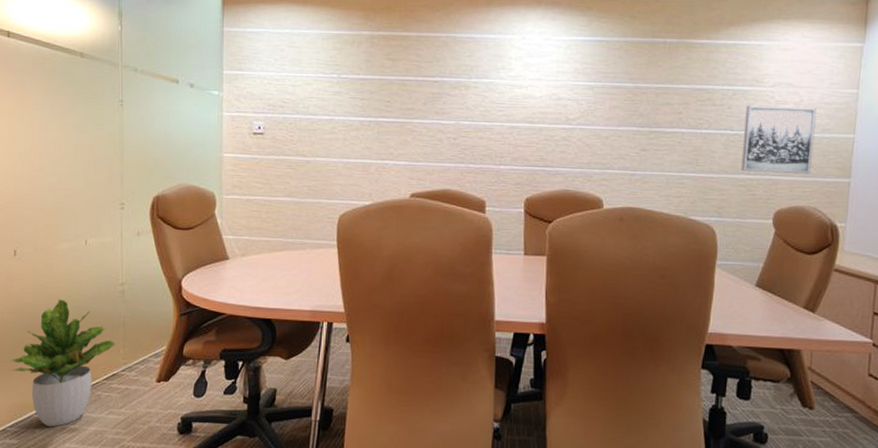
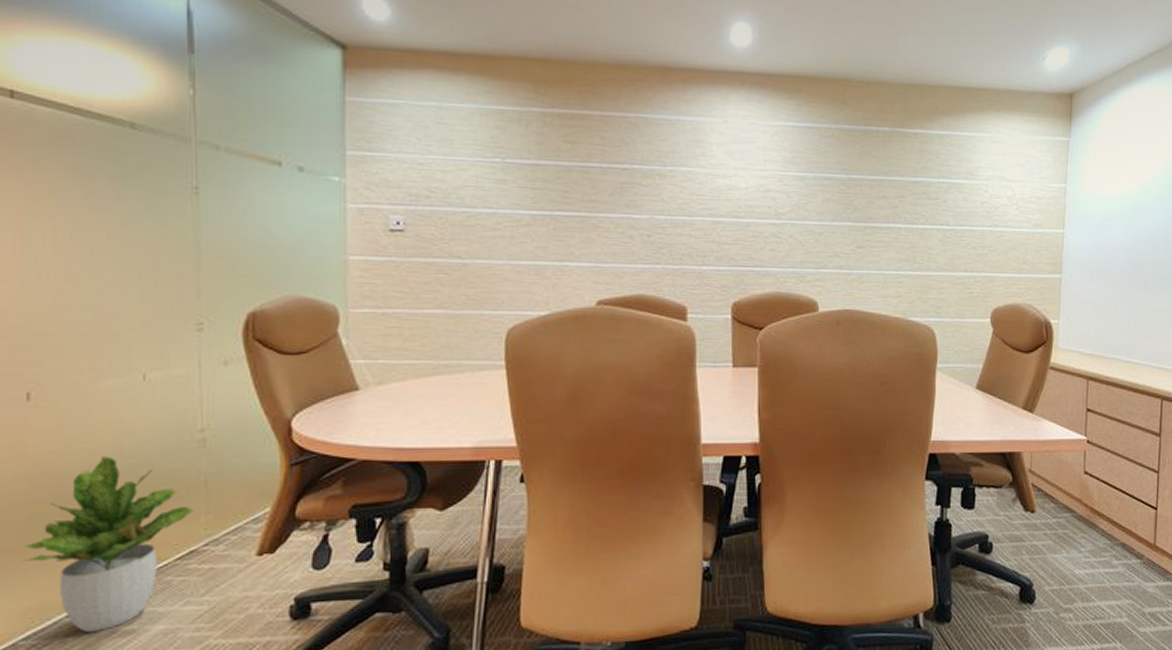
wall art: present [741,105,816,174] -> none [958,199,1028,270]

